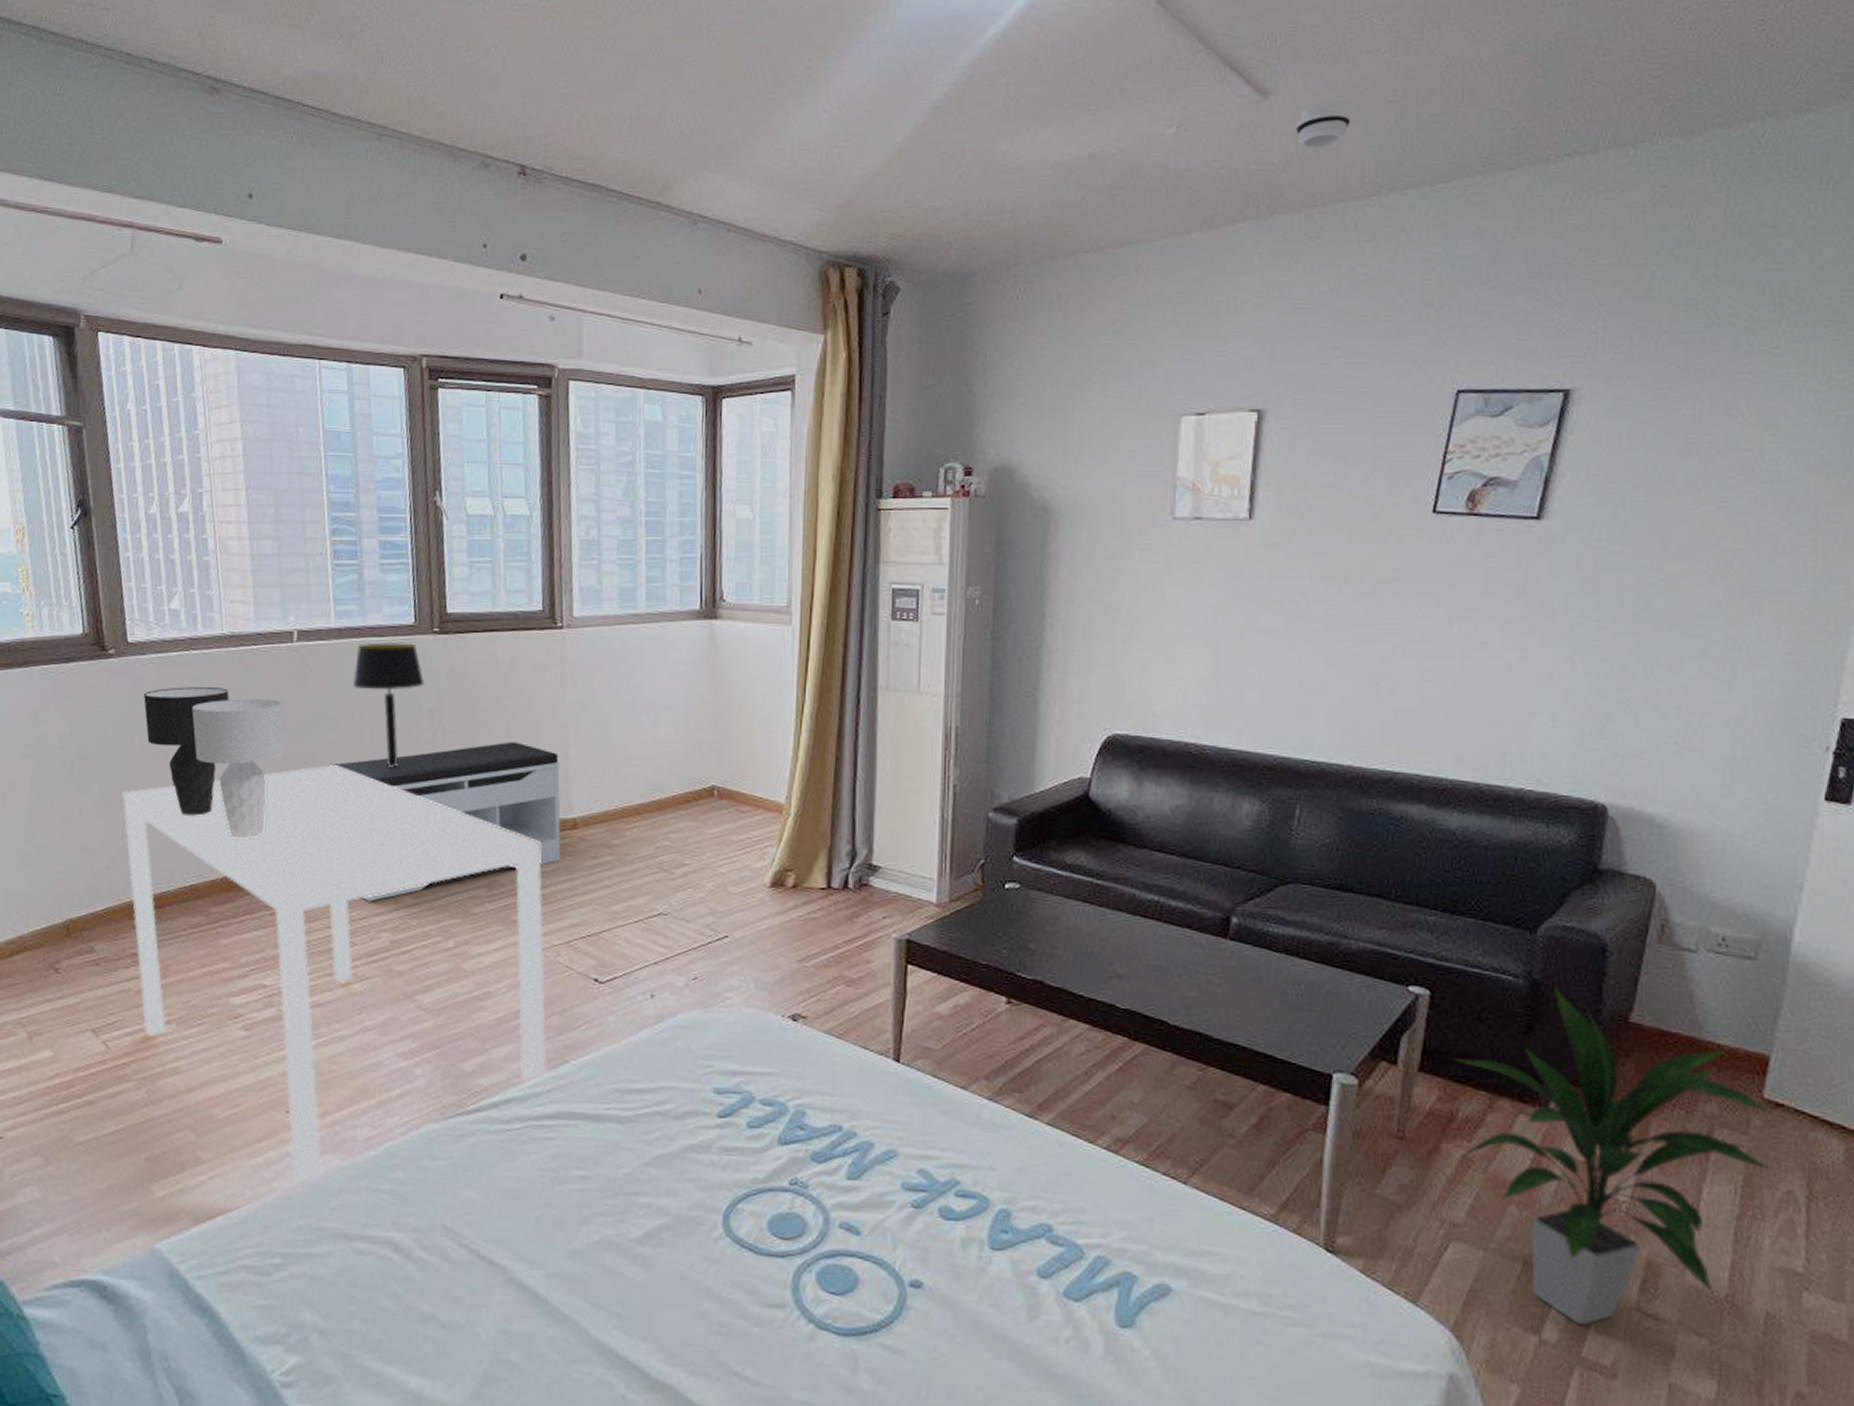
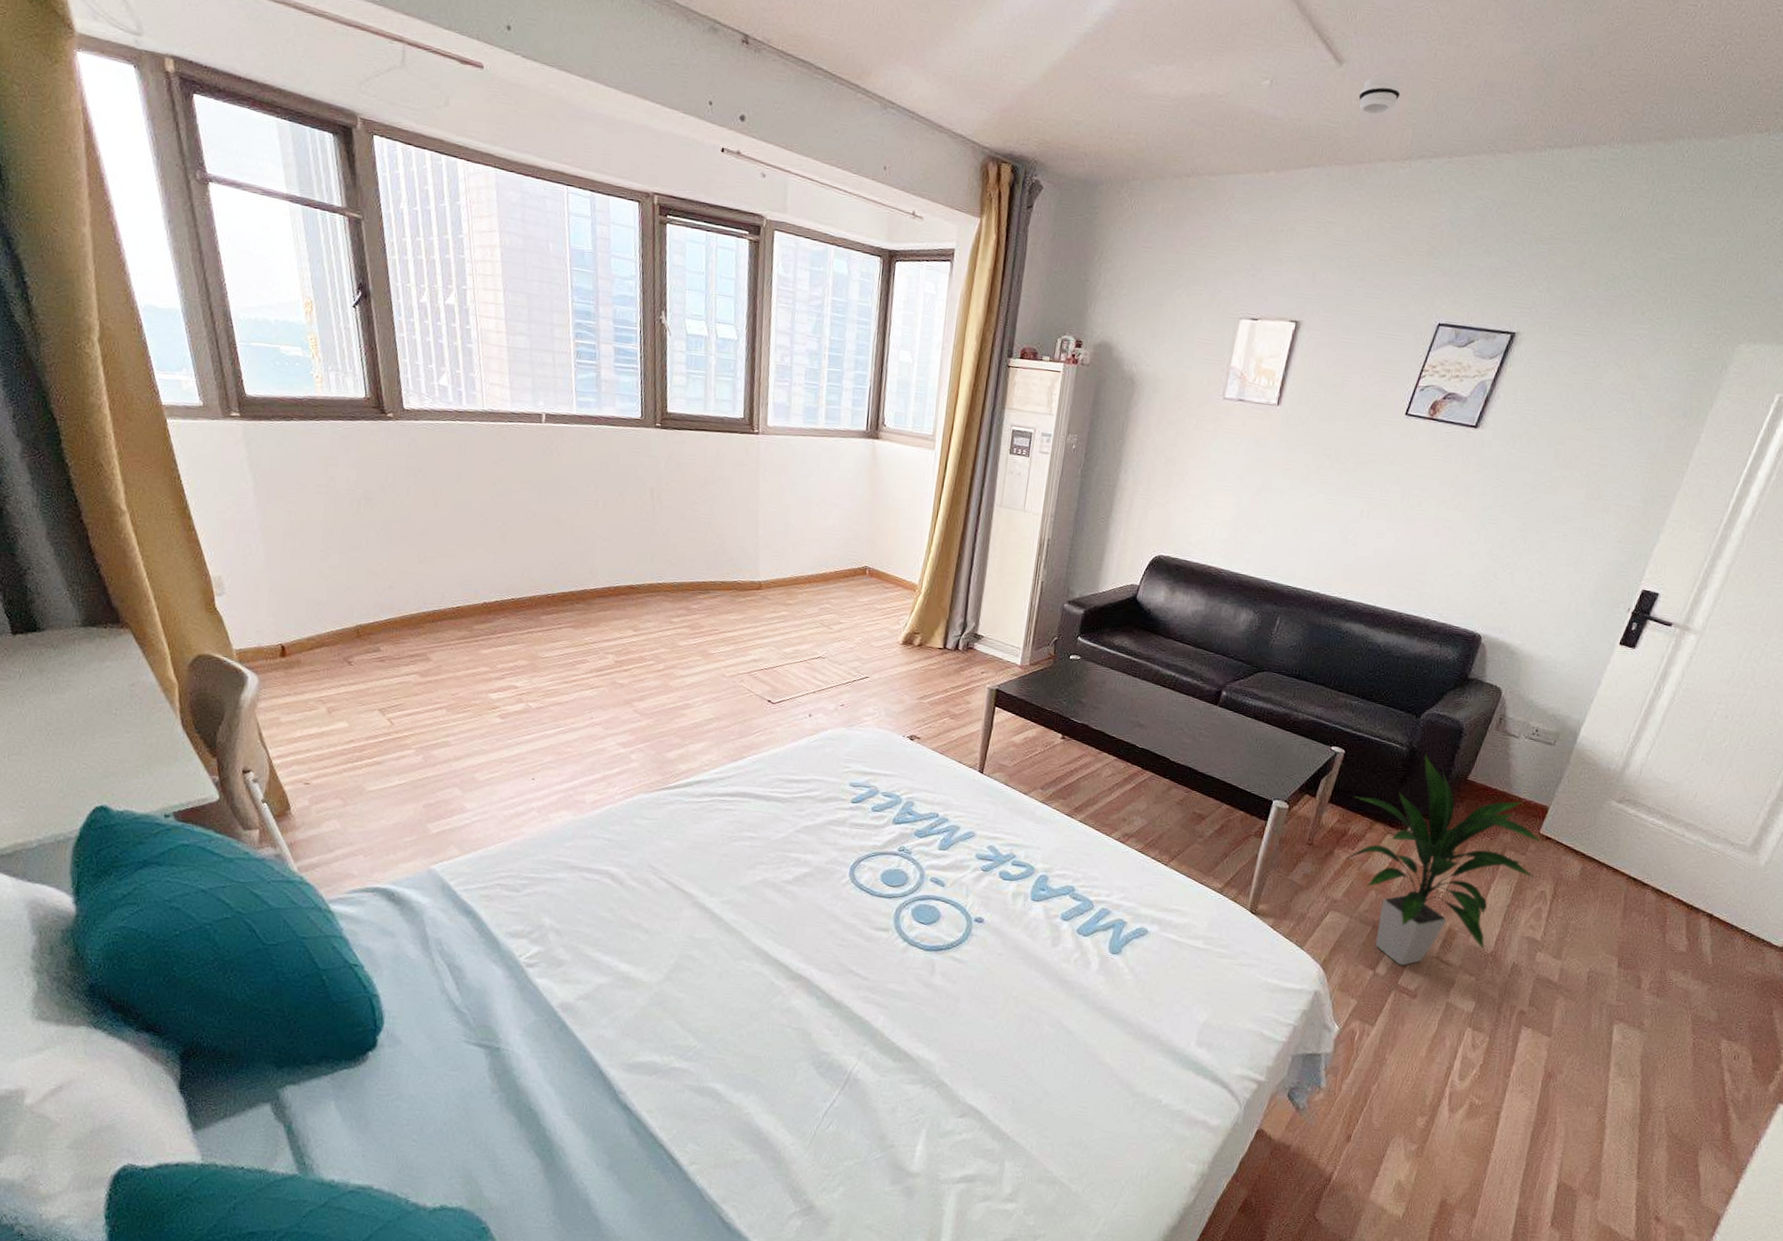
desk: present [122,765,546,1185] -> none [401,523,733,831]
table lamp: present [143,687,286,839] -> none [418,449,535,576]
bench: present [326,741,561,902] -> none [567,518,751,631]
table lamp: present [352,642,425,767] -> none [589,430,648,530]

